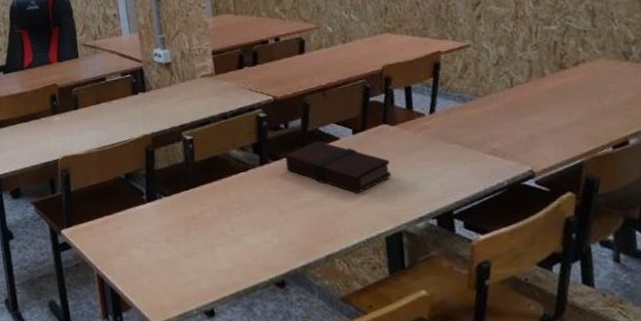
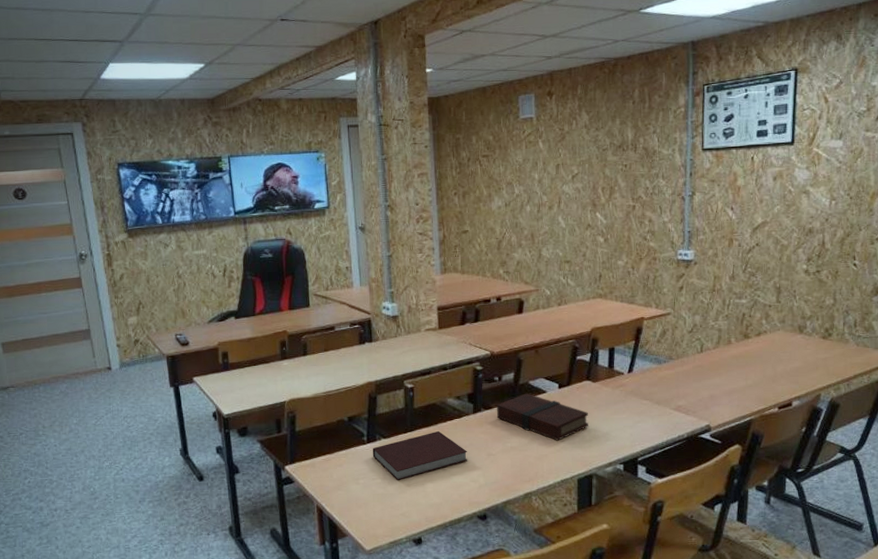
notebook: none [153,186,259,244] -> present [372,430,468,481]

